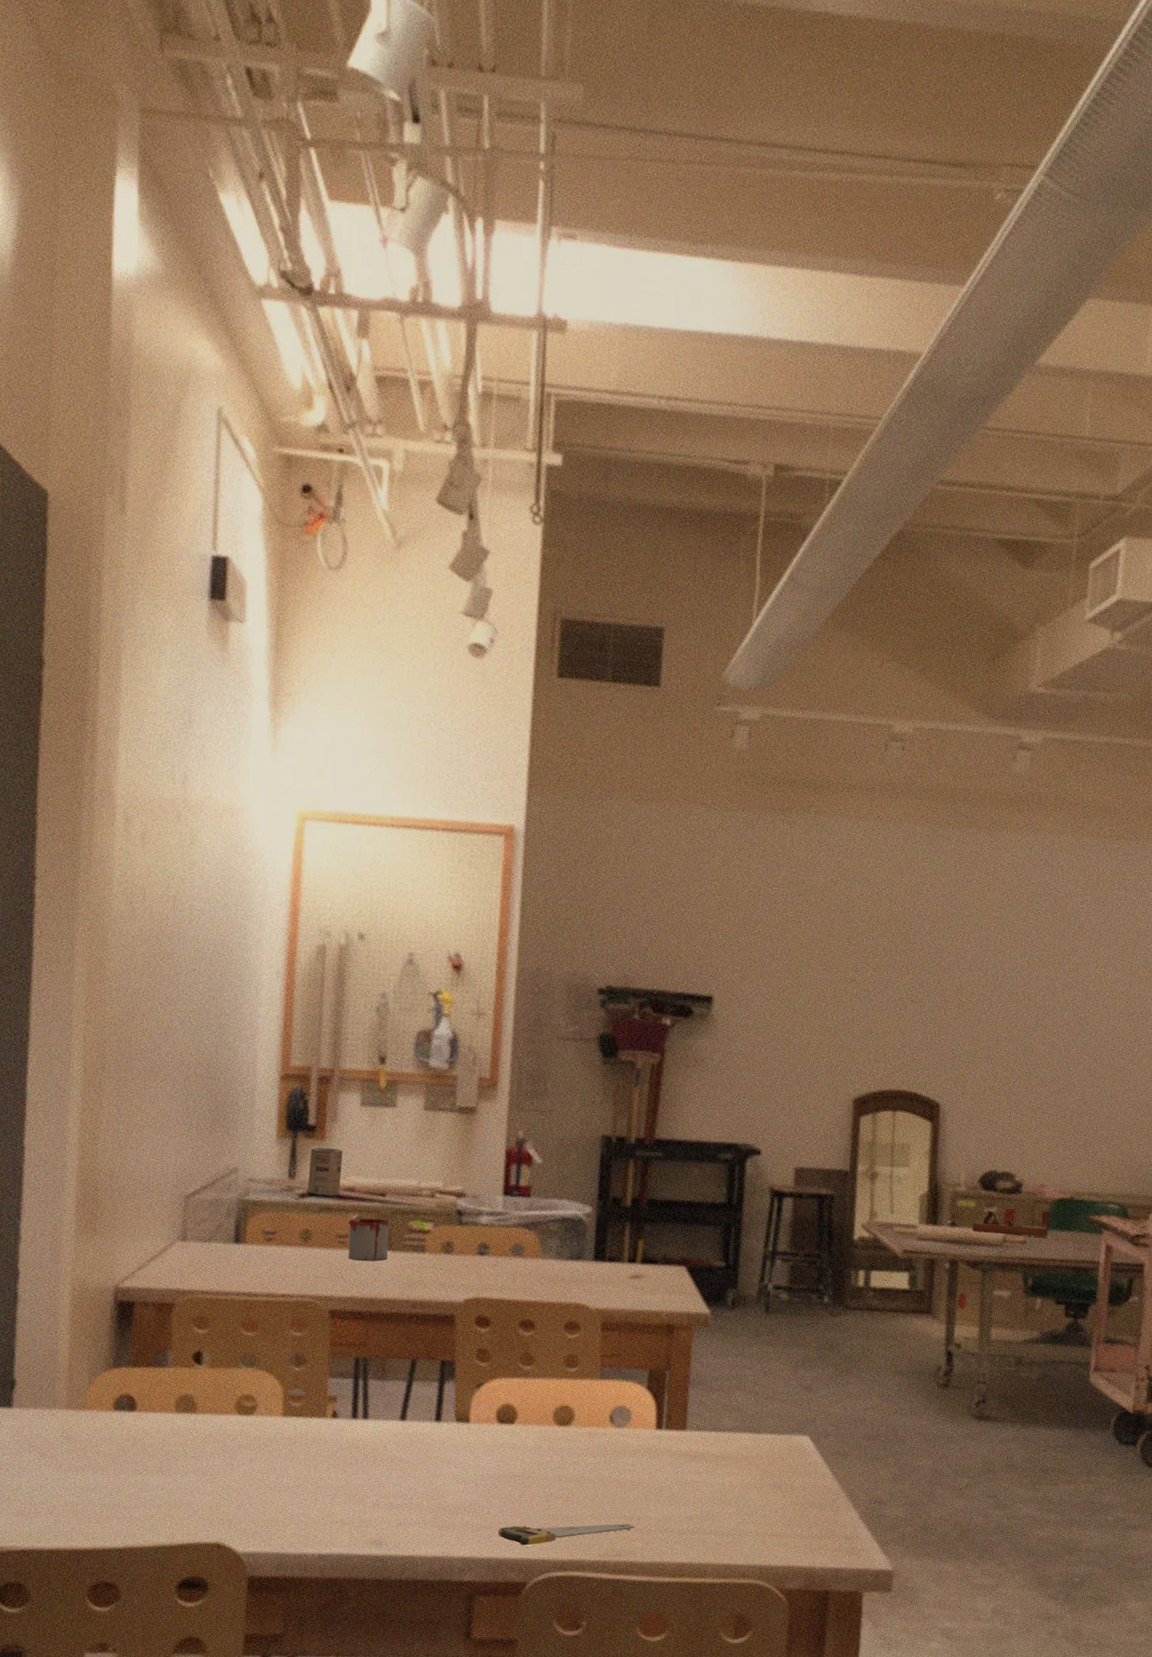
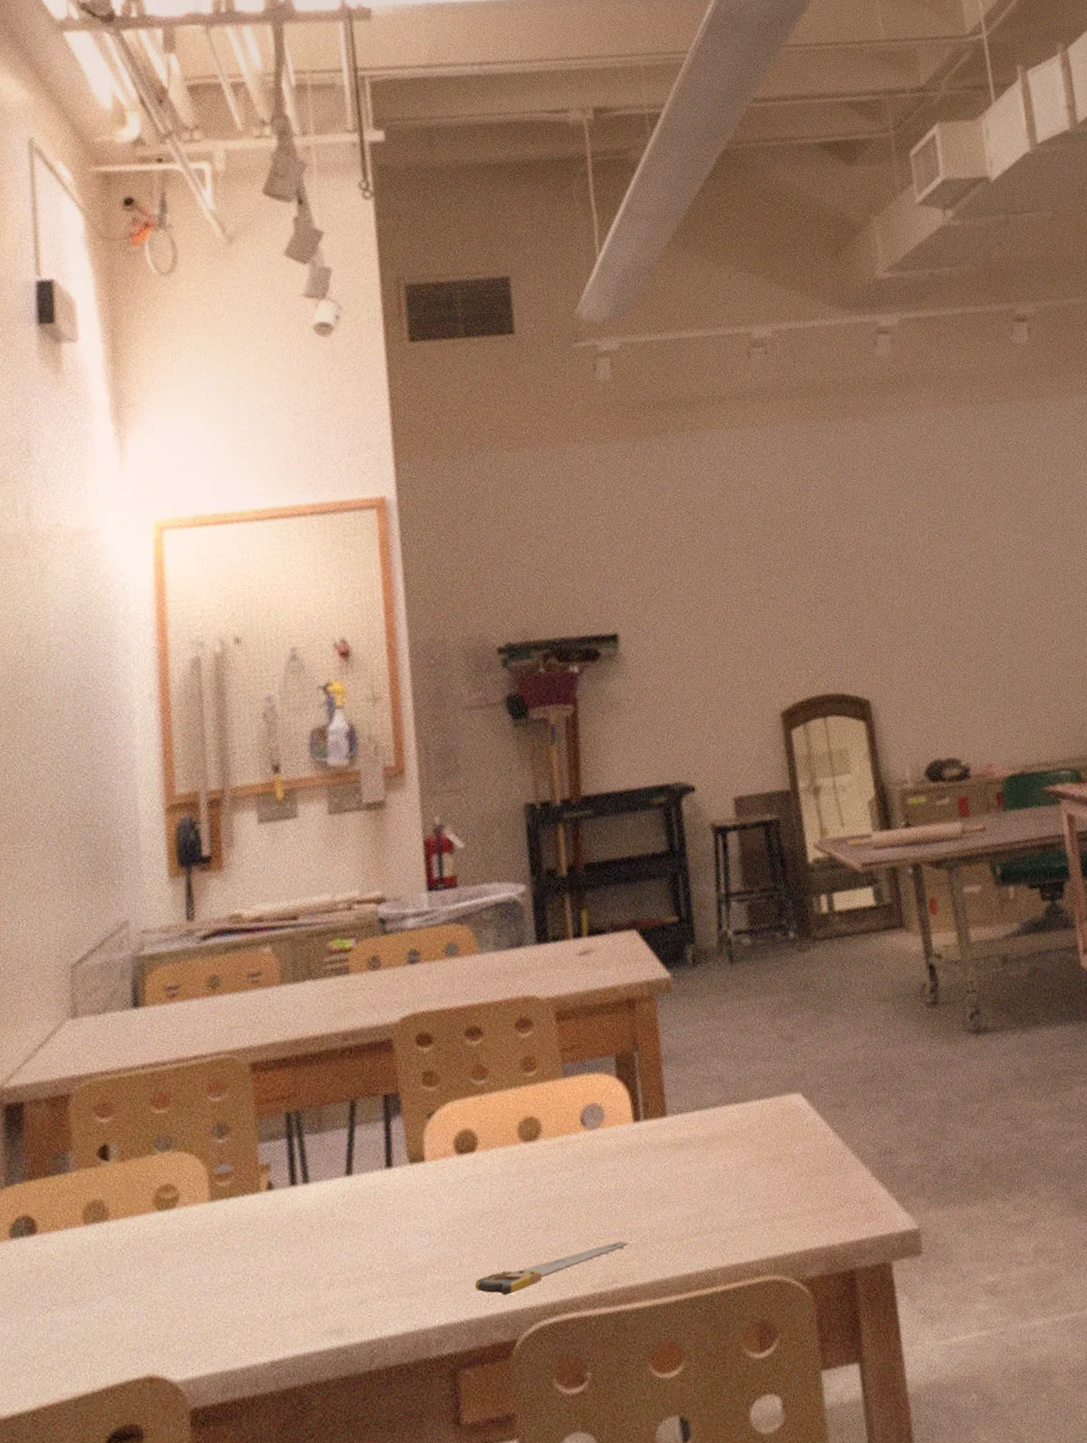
paint can: present [307,1147,343,1198] -> none [208,876,247,936]
paint can: present [348,1215,389,1262] -> none [259,945,309,1000]
hand plane: present [972,1210,1048,1237] -> none [928,802,1006,829]

